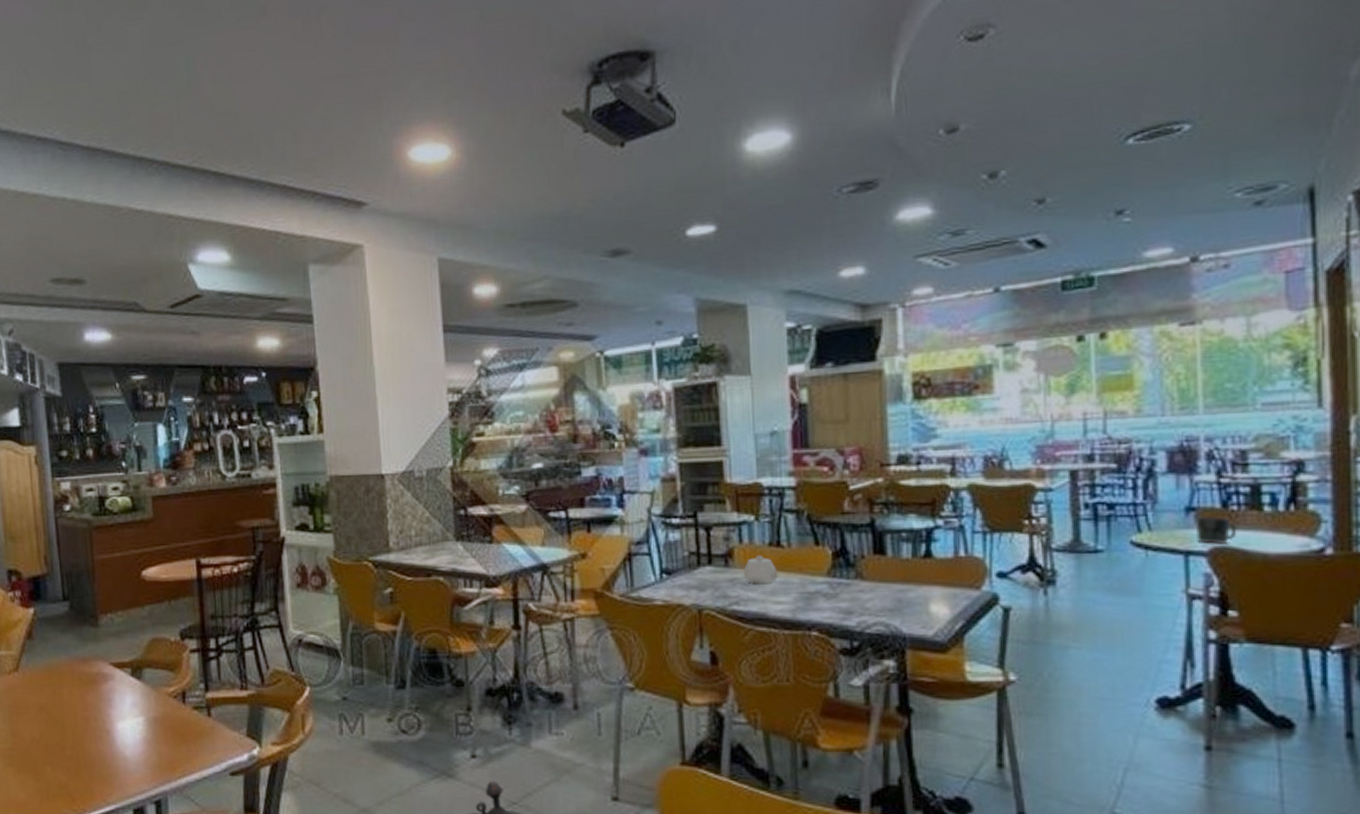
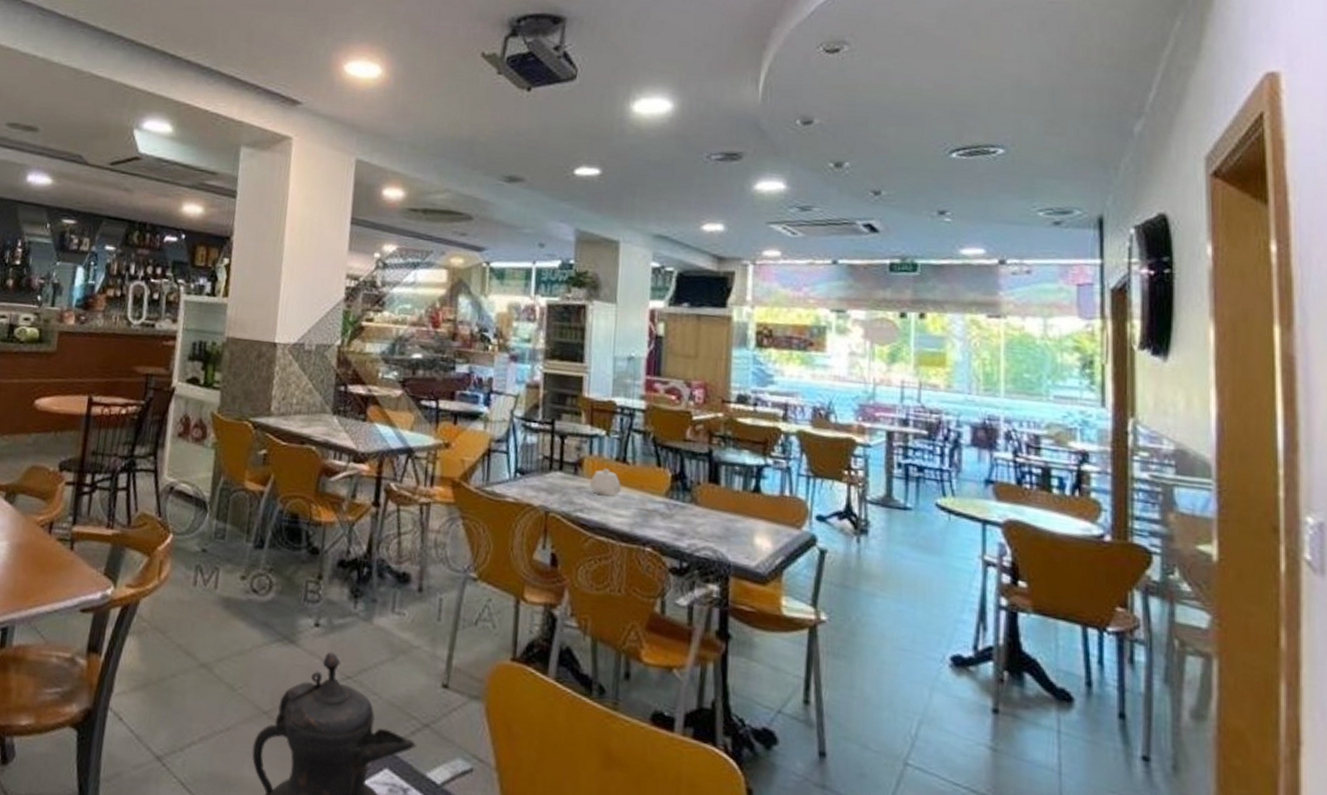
mug: present [1196,515,1237,544] -> none [993,489,1029,518]

